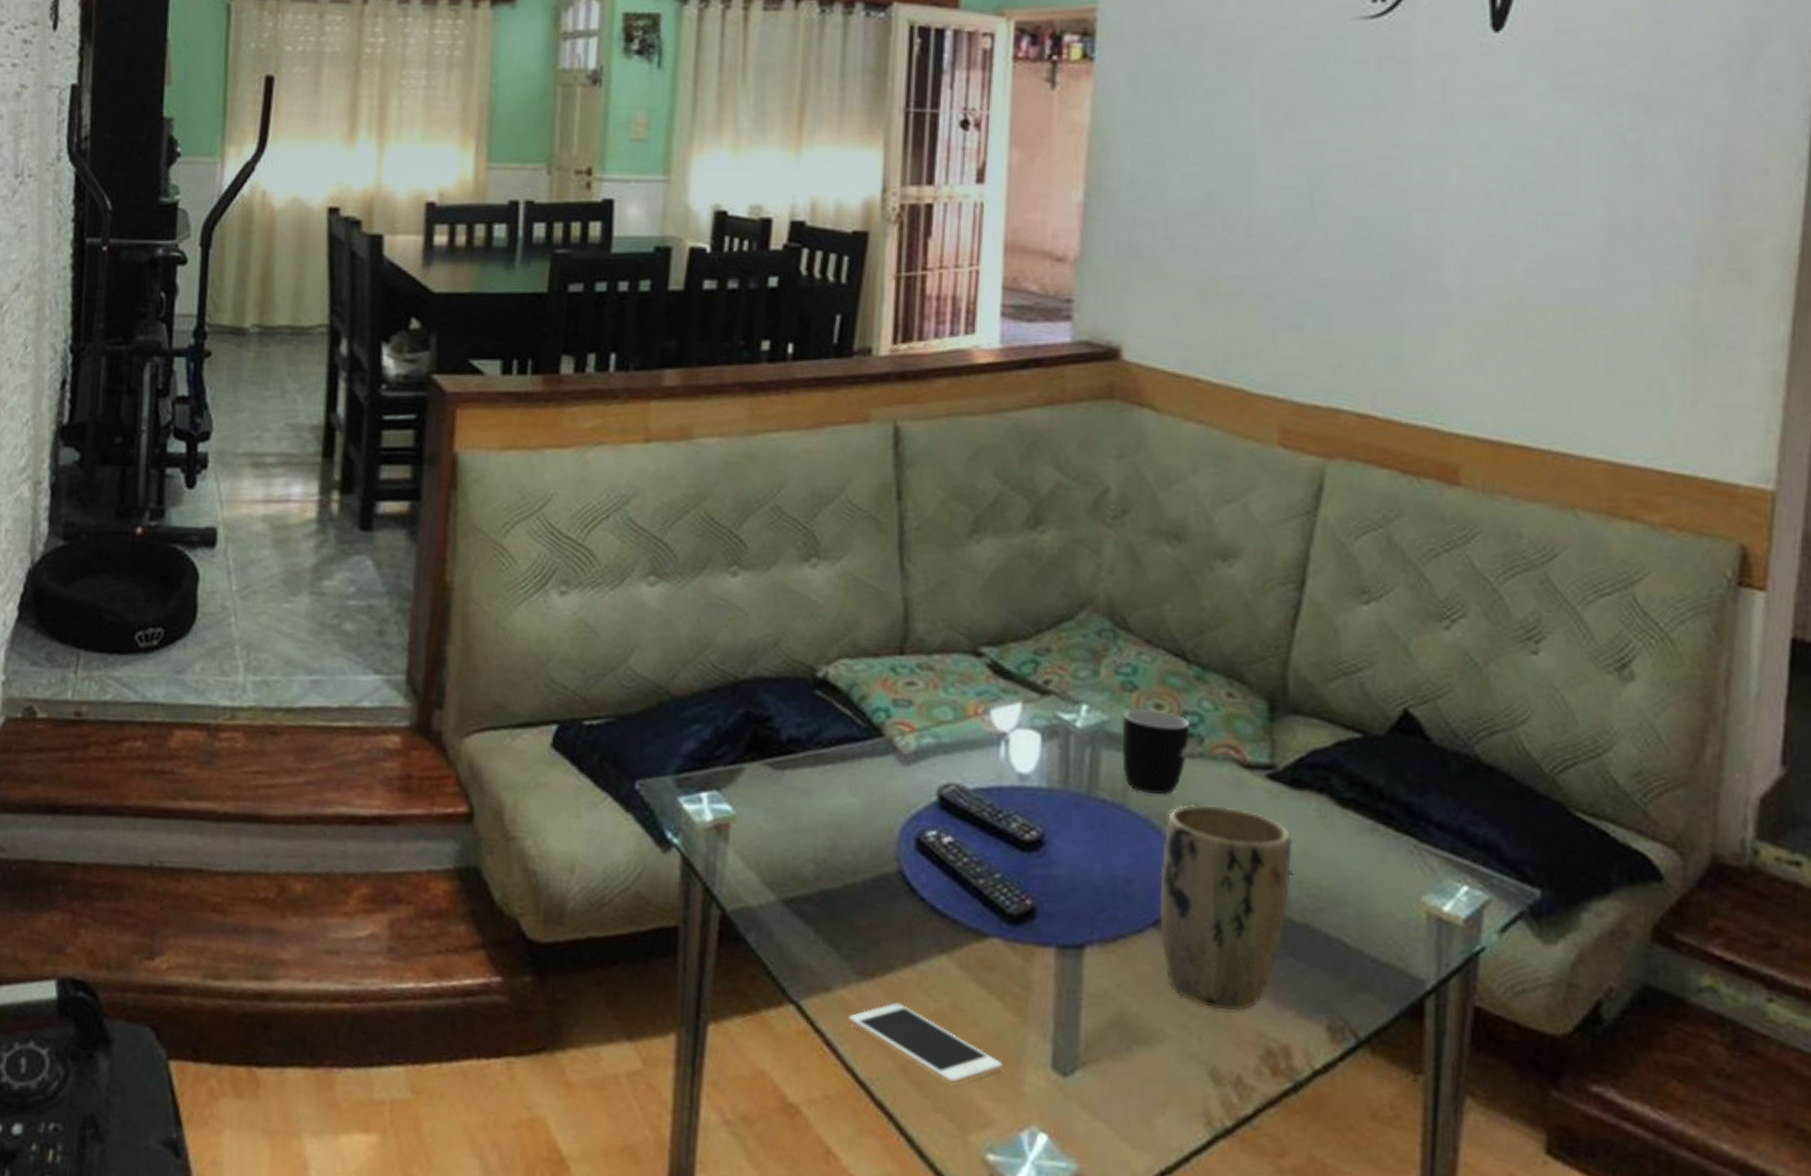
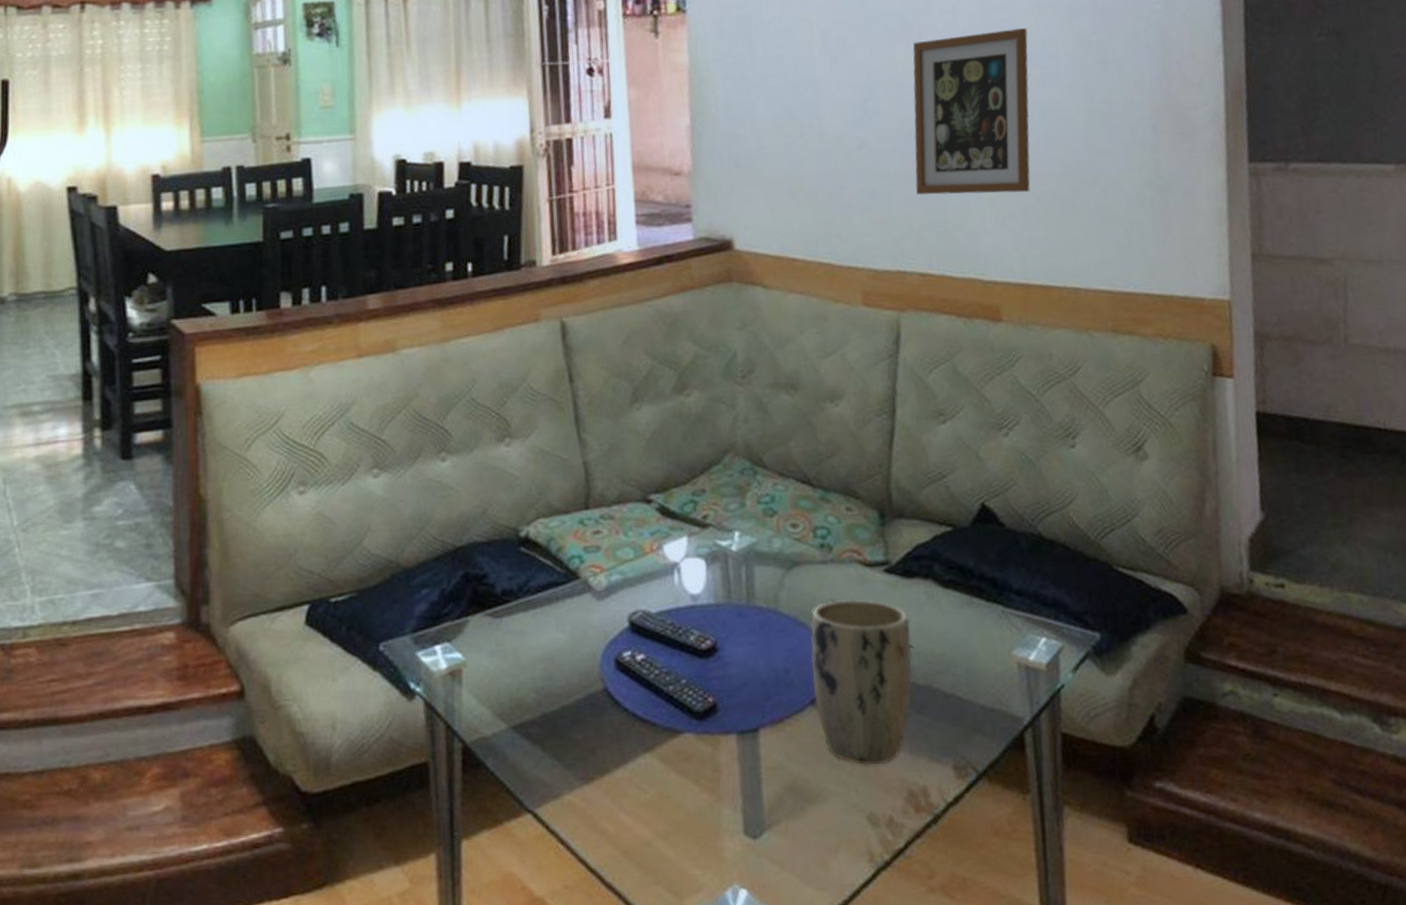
cell phone: present [847,1002,1002,1086] -> none [575,799,705,861]
mug: present [1121,708,1191,796] -> none [767,529,822,597]
picture frame: none [1366,114,1540,325] -> present [912,27,1030,196]

